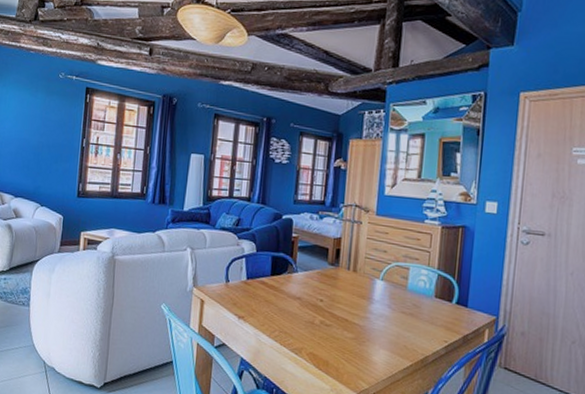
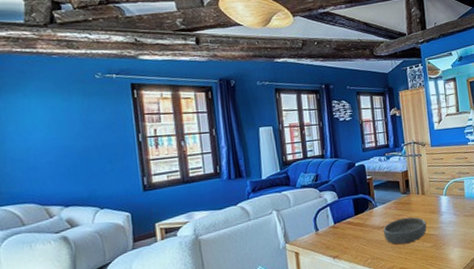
bowl: none [298,293,352,326] -> present [383,217,427,245]

